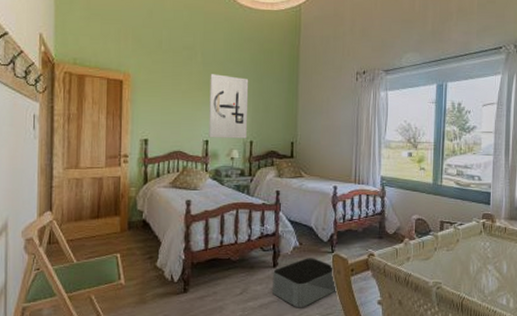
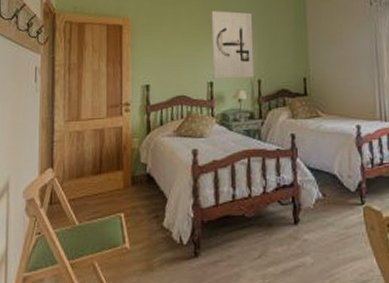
storage bin: present [273,258,338,308] -> none [294,211,373,274]

